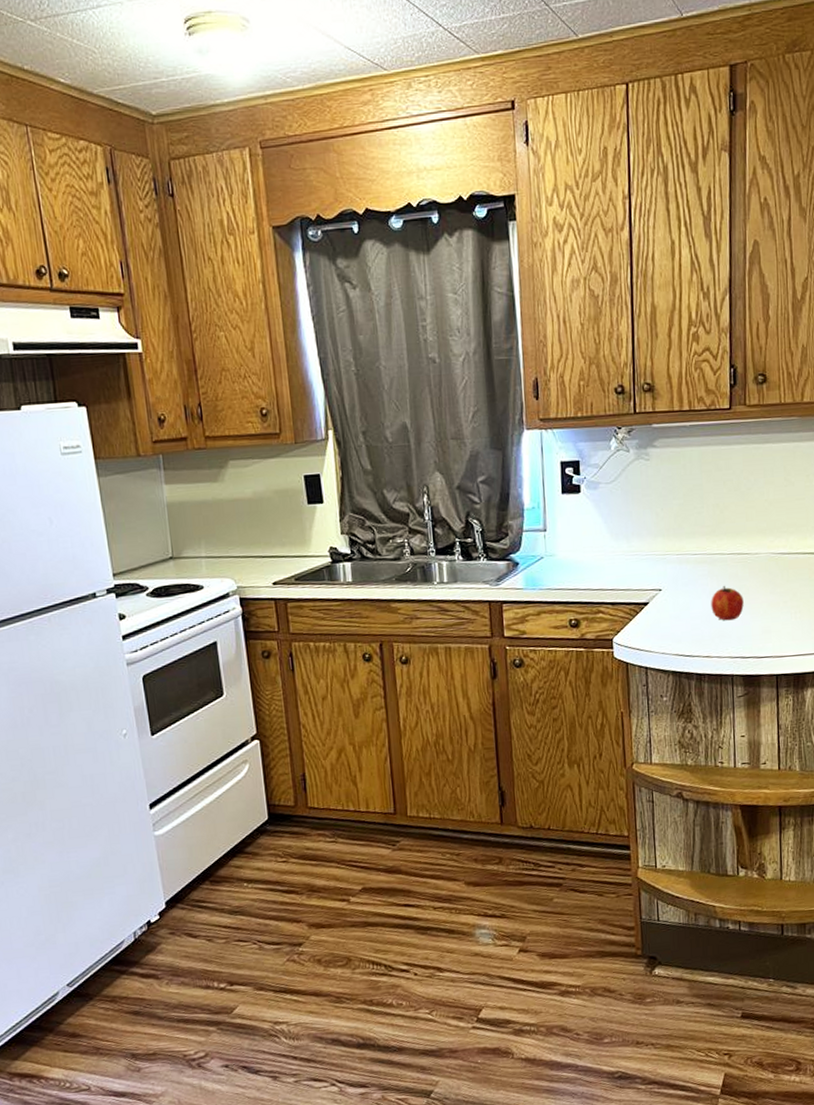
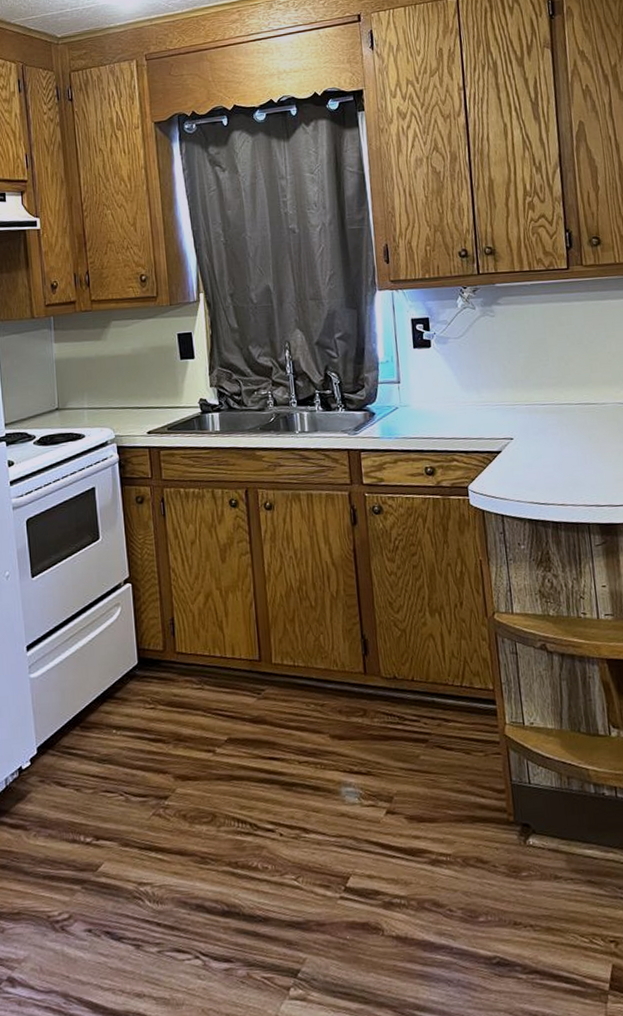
fruit: present [711,585,744,621] -> none [562,434,595,469]

